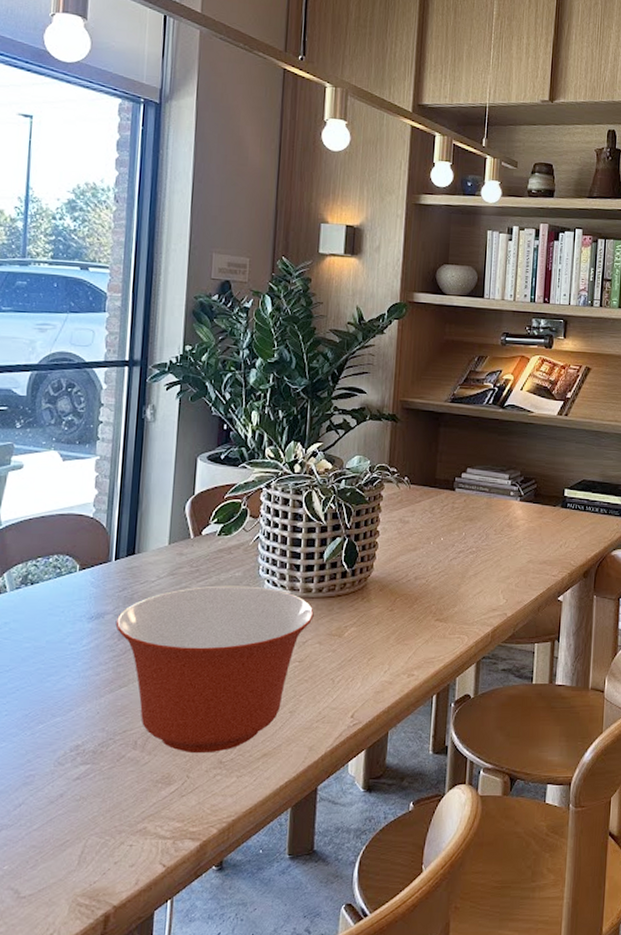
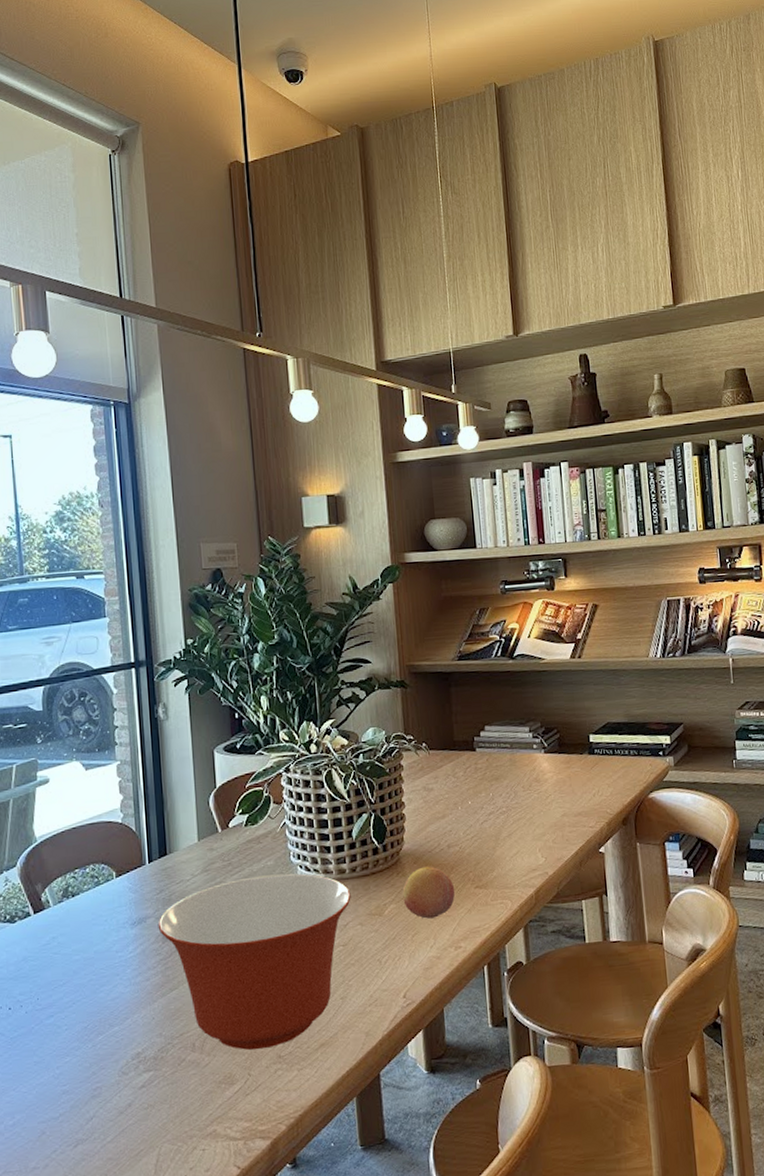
fruit: none [364,595,416,645] -> present [402,866,455,919]

